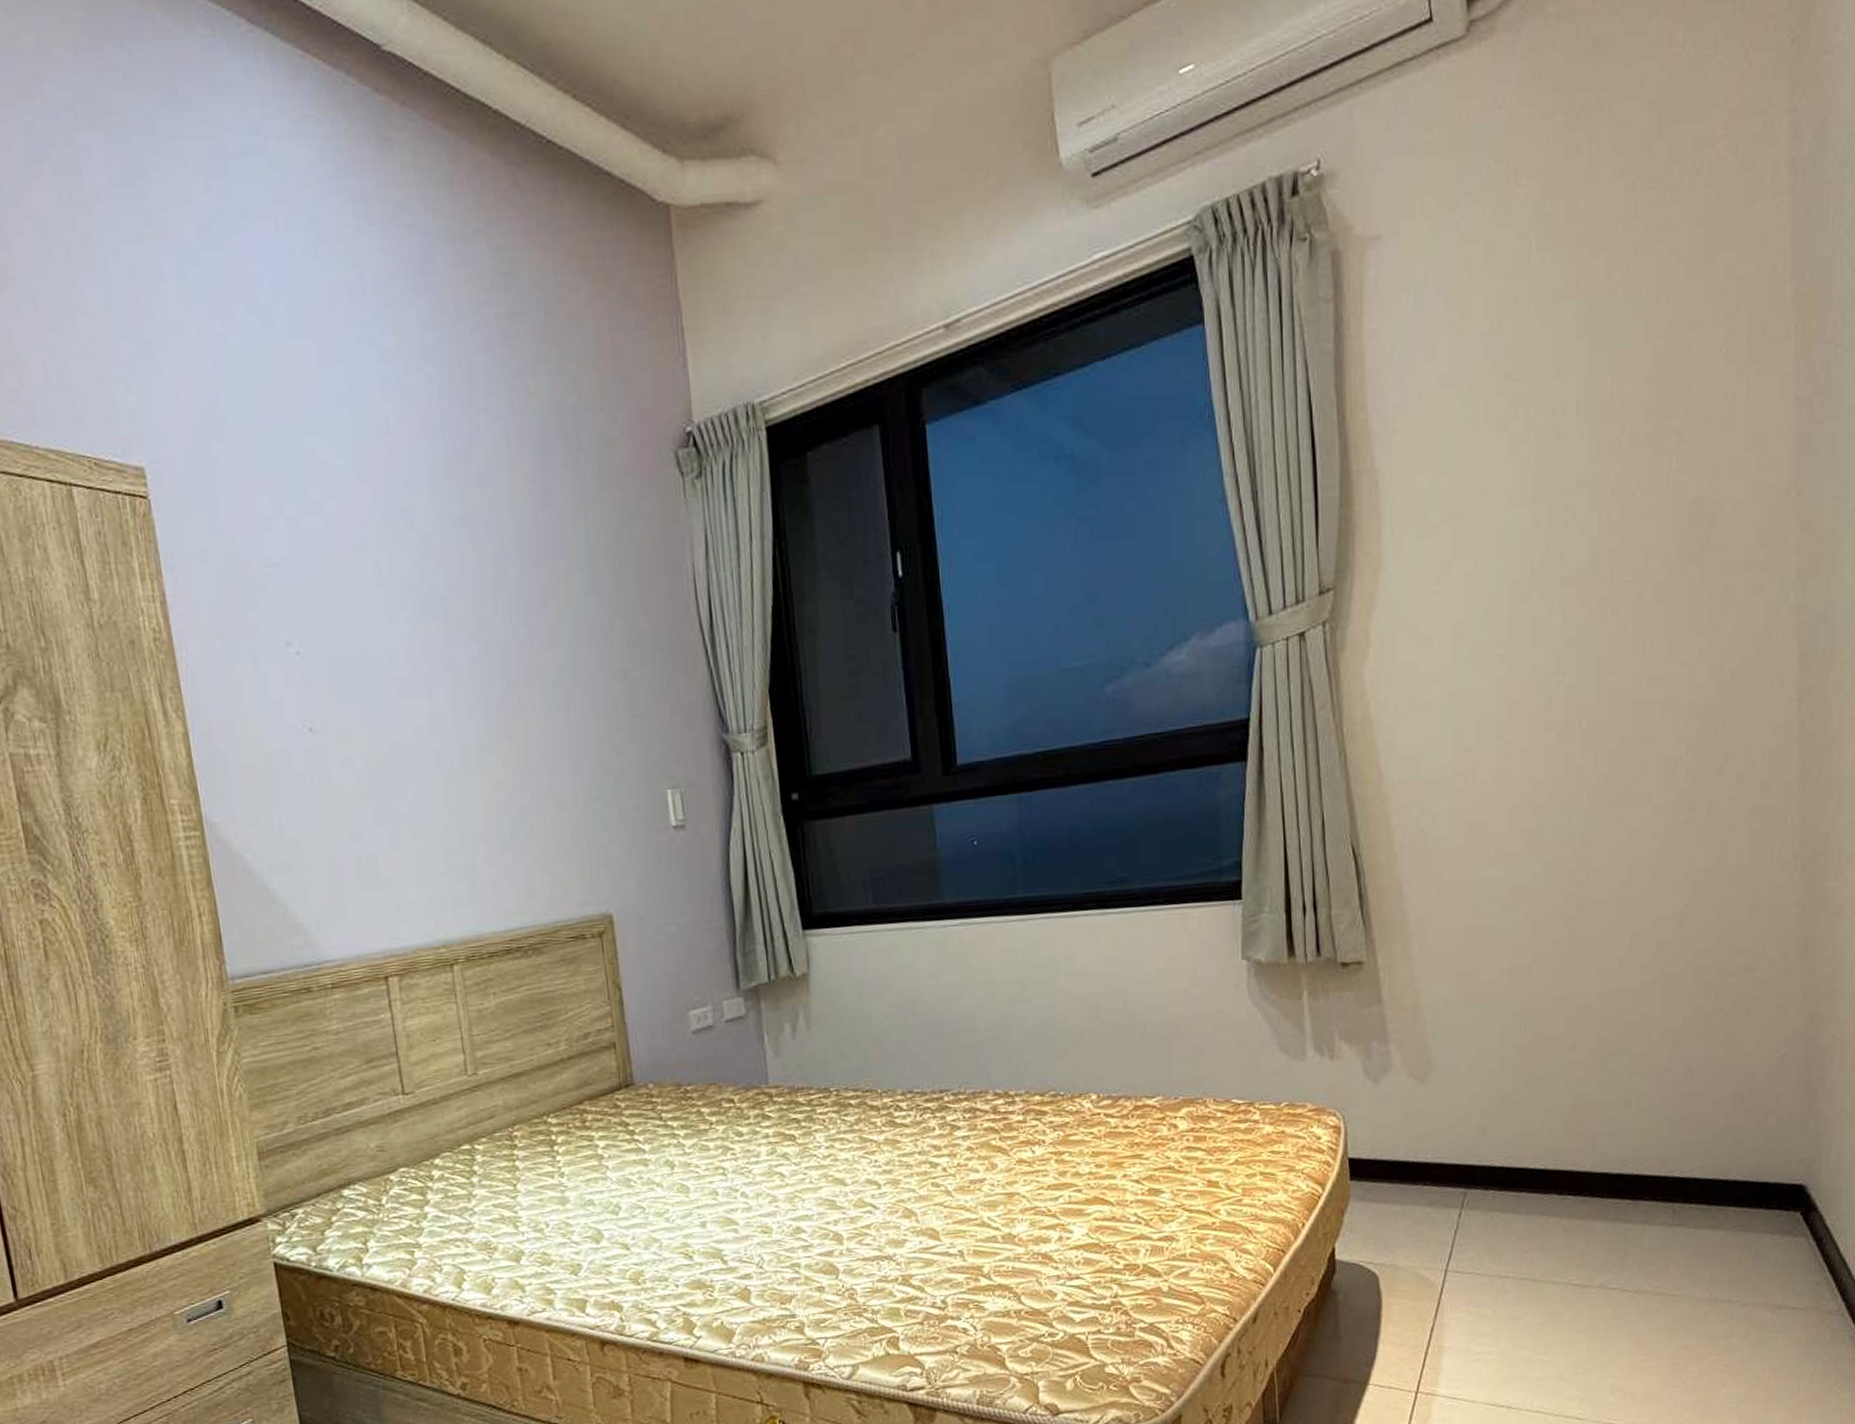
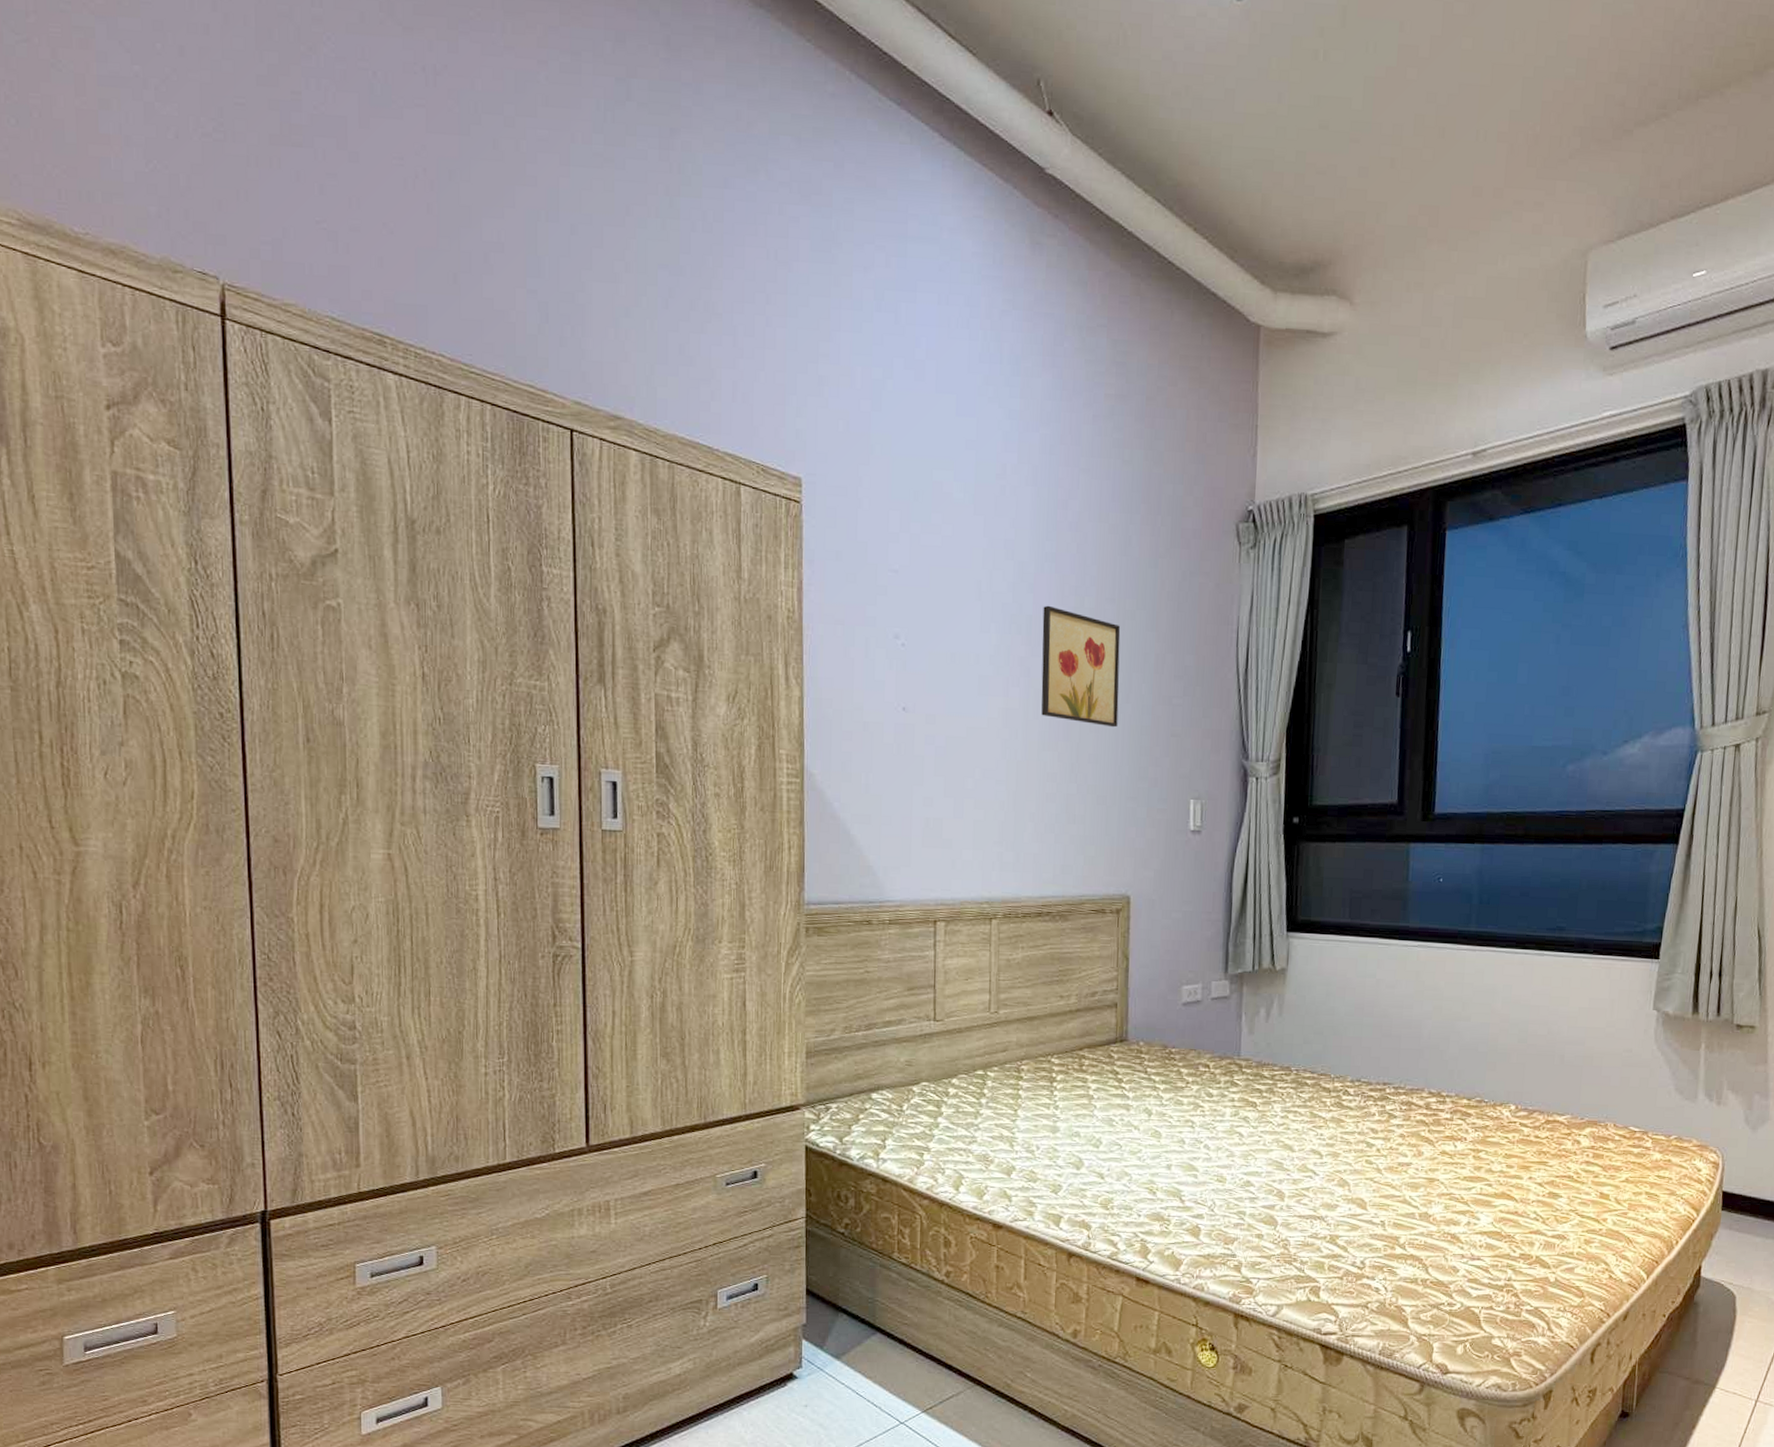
wall art: none [458,580,568,717] -> present [1041,605,1121,728]

